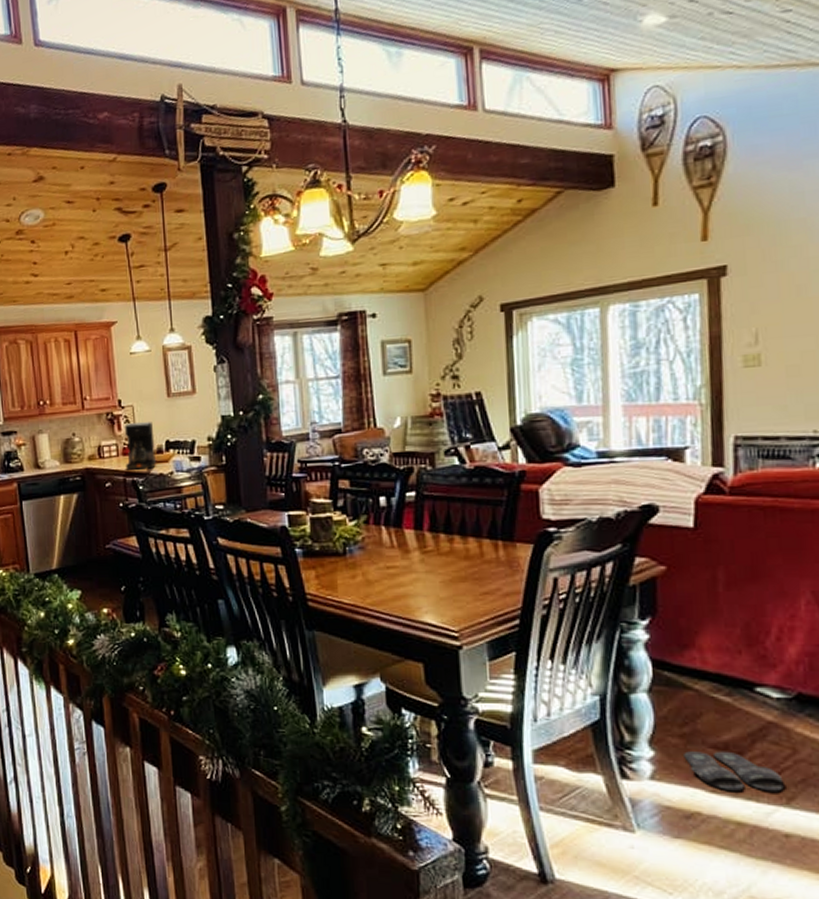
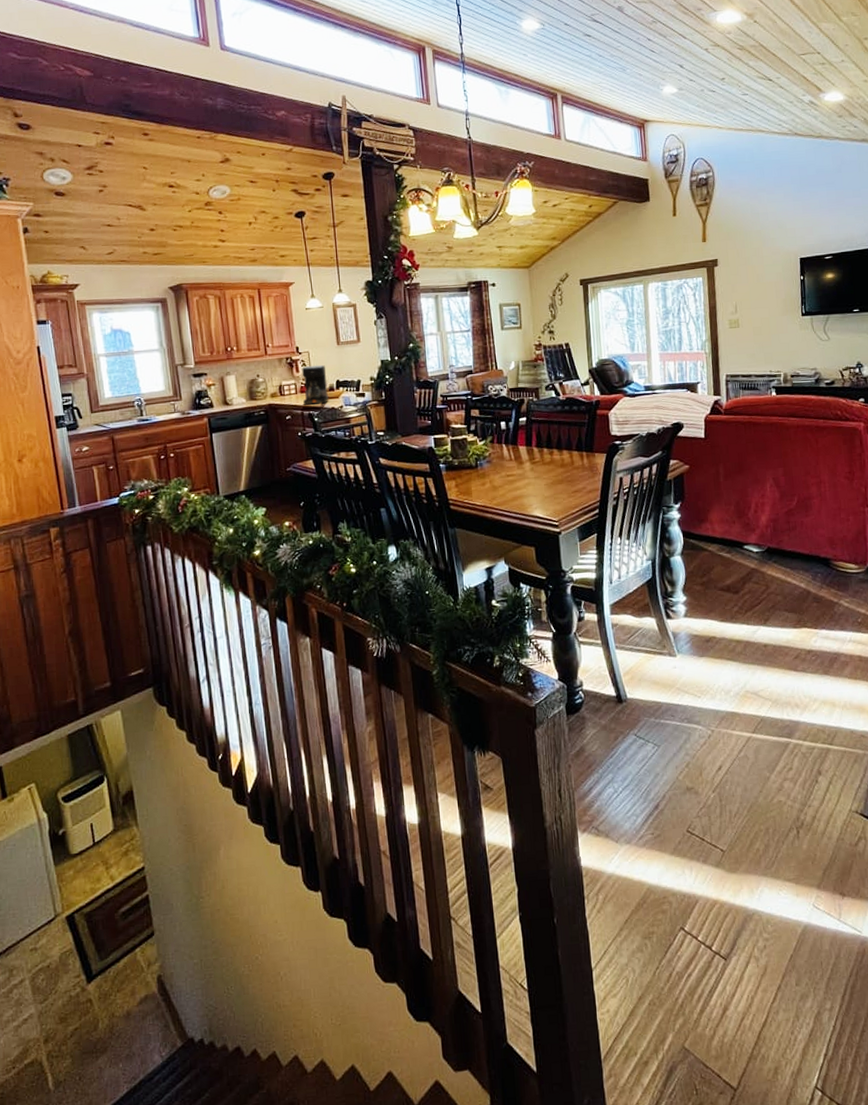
slippers: present [684,751,784,793] -> none [704,591,762,620]

